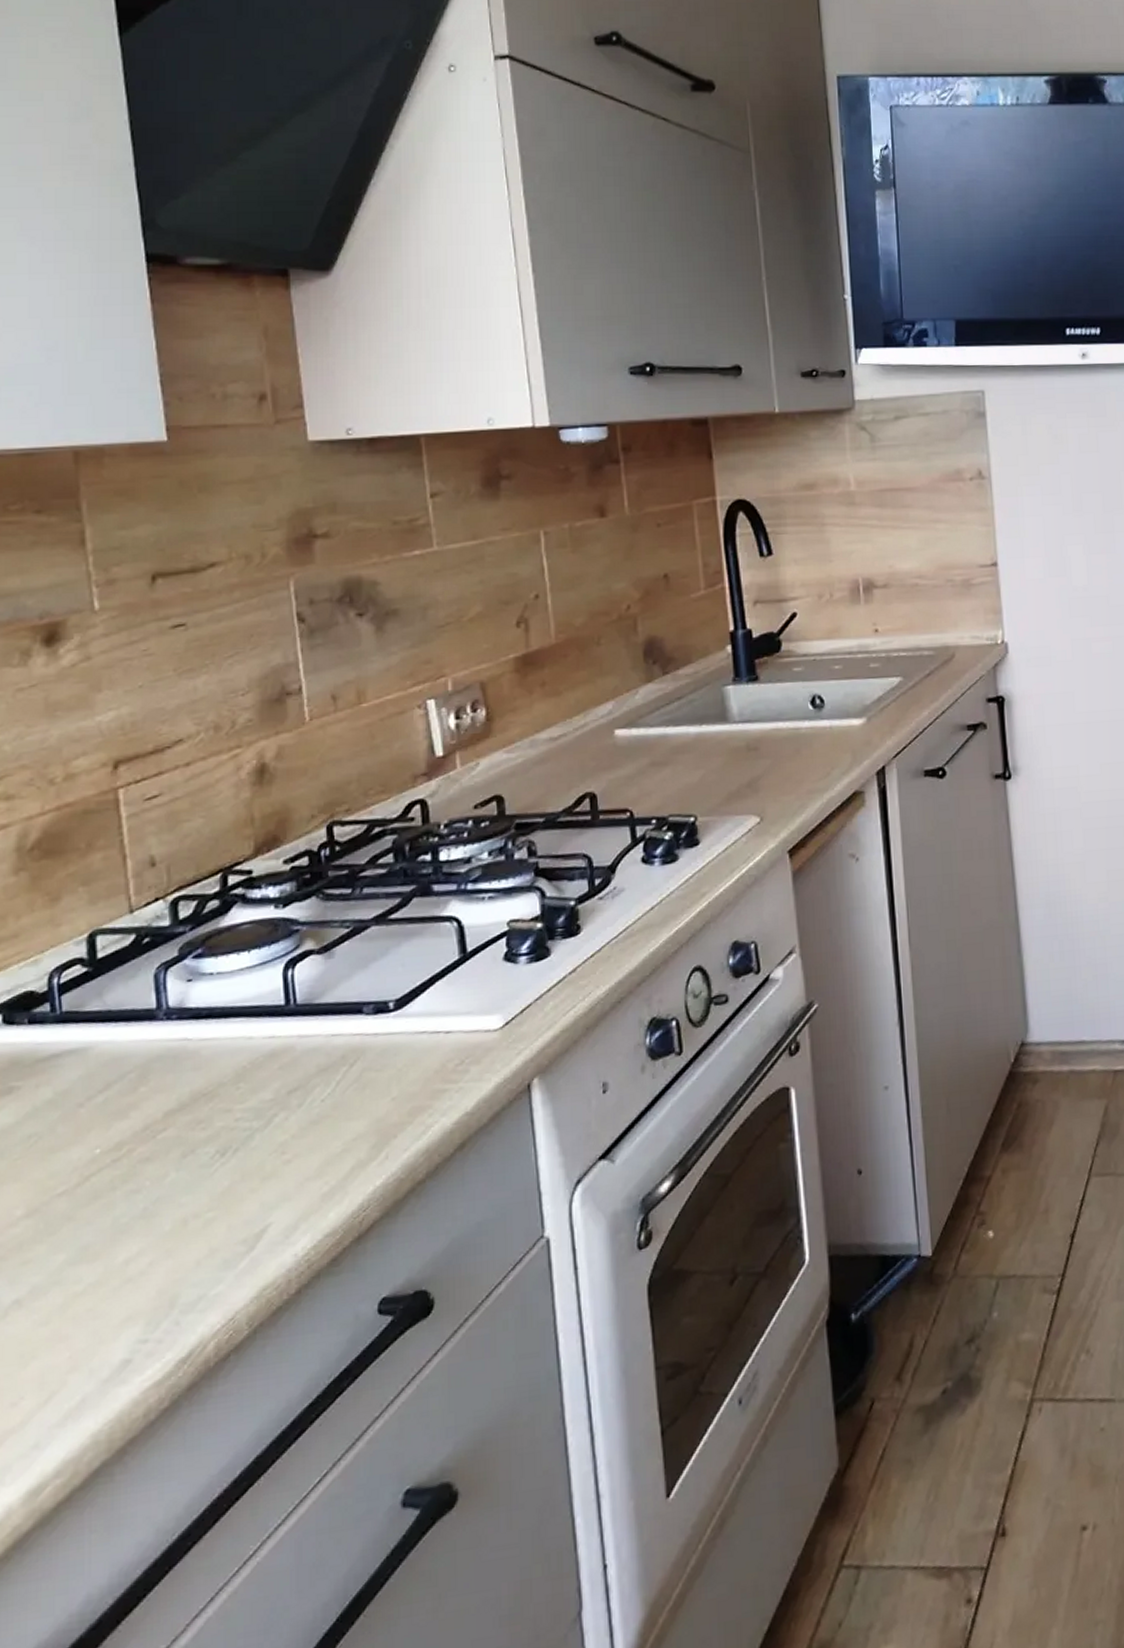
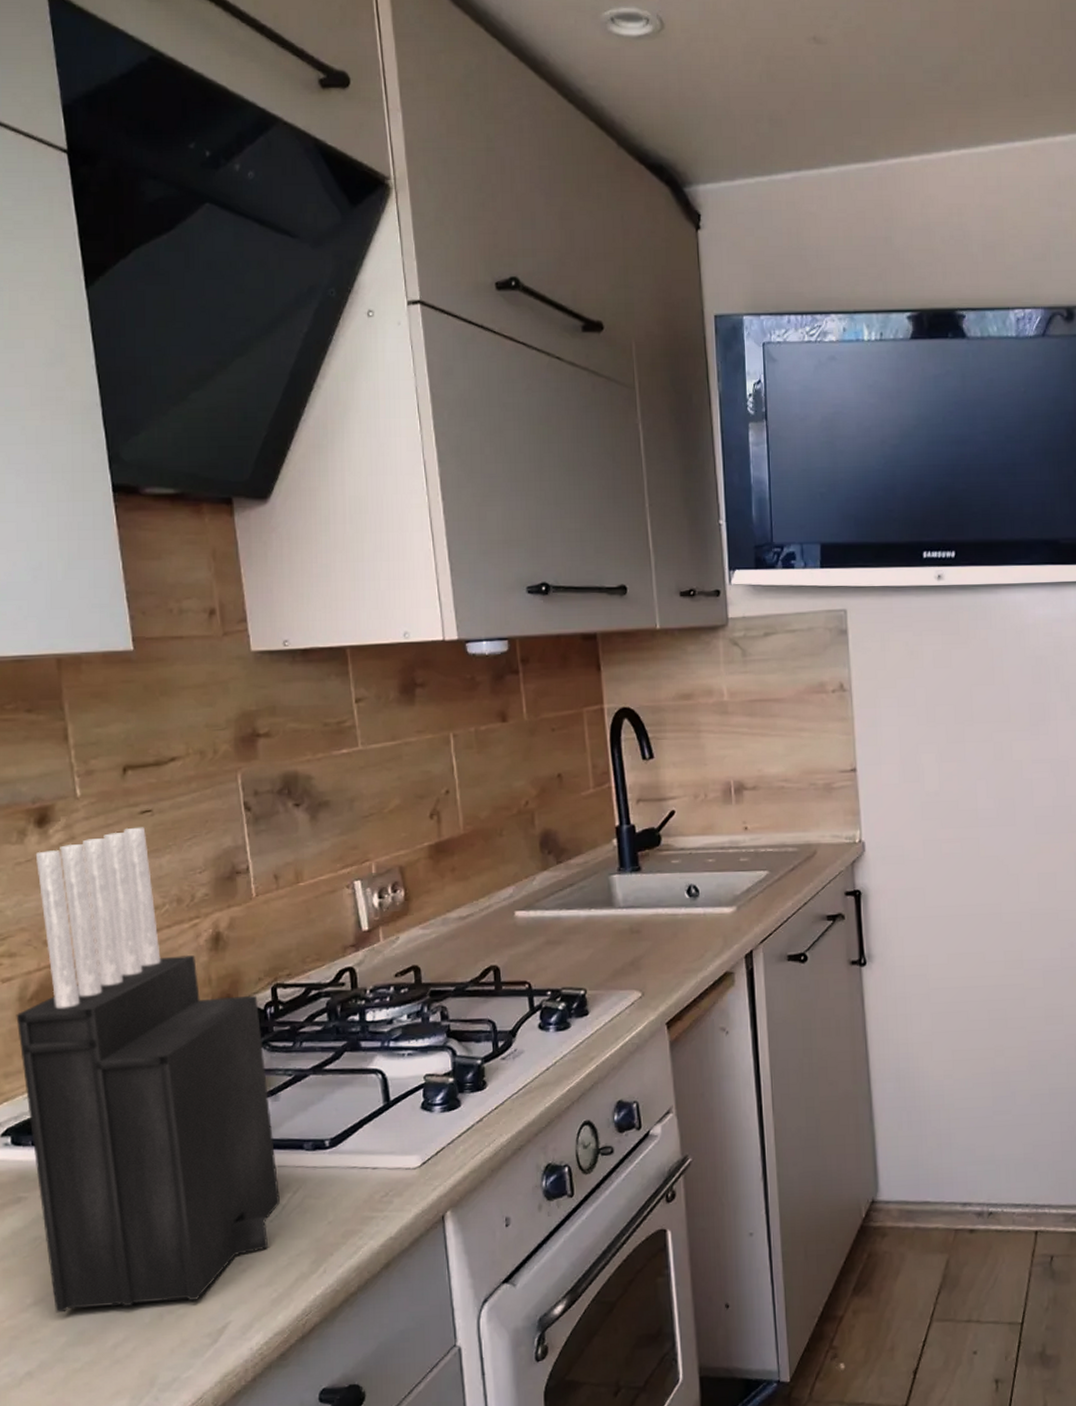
knife block: none [12,643,333,1226] -> present [16,827,280,1313]

